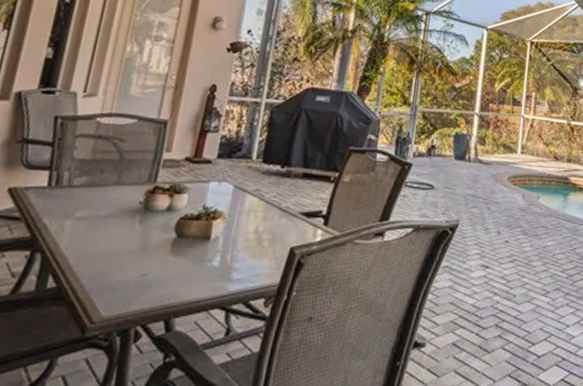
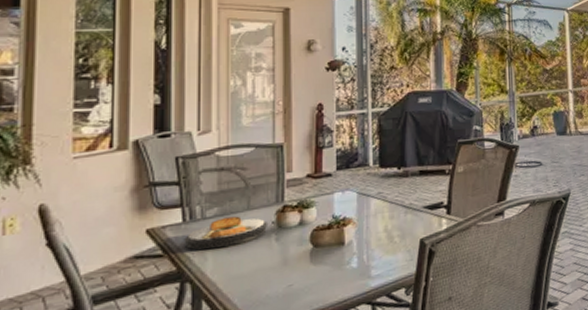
plate: none [44,188,136,221] -> present [184,216,269,251]

